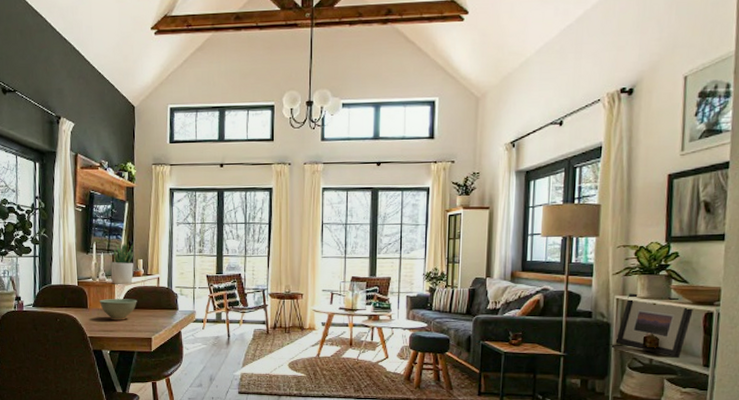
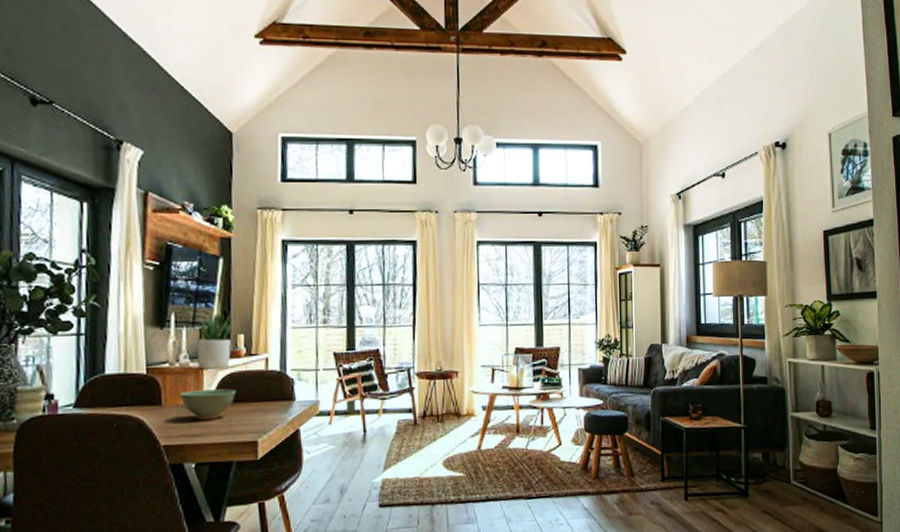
picture frame: present [615,293,693,359] -> none [791,355,857,423]

